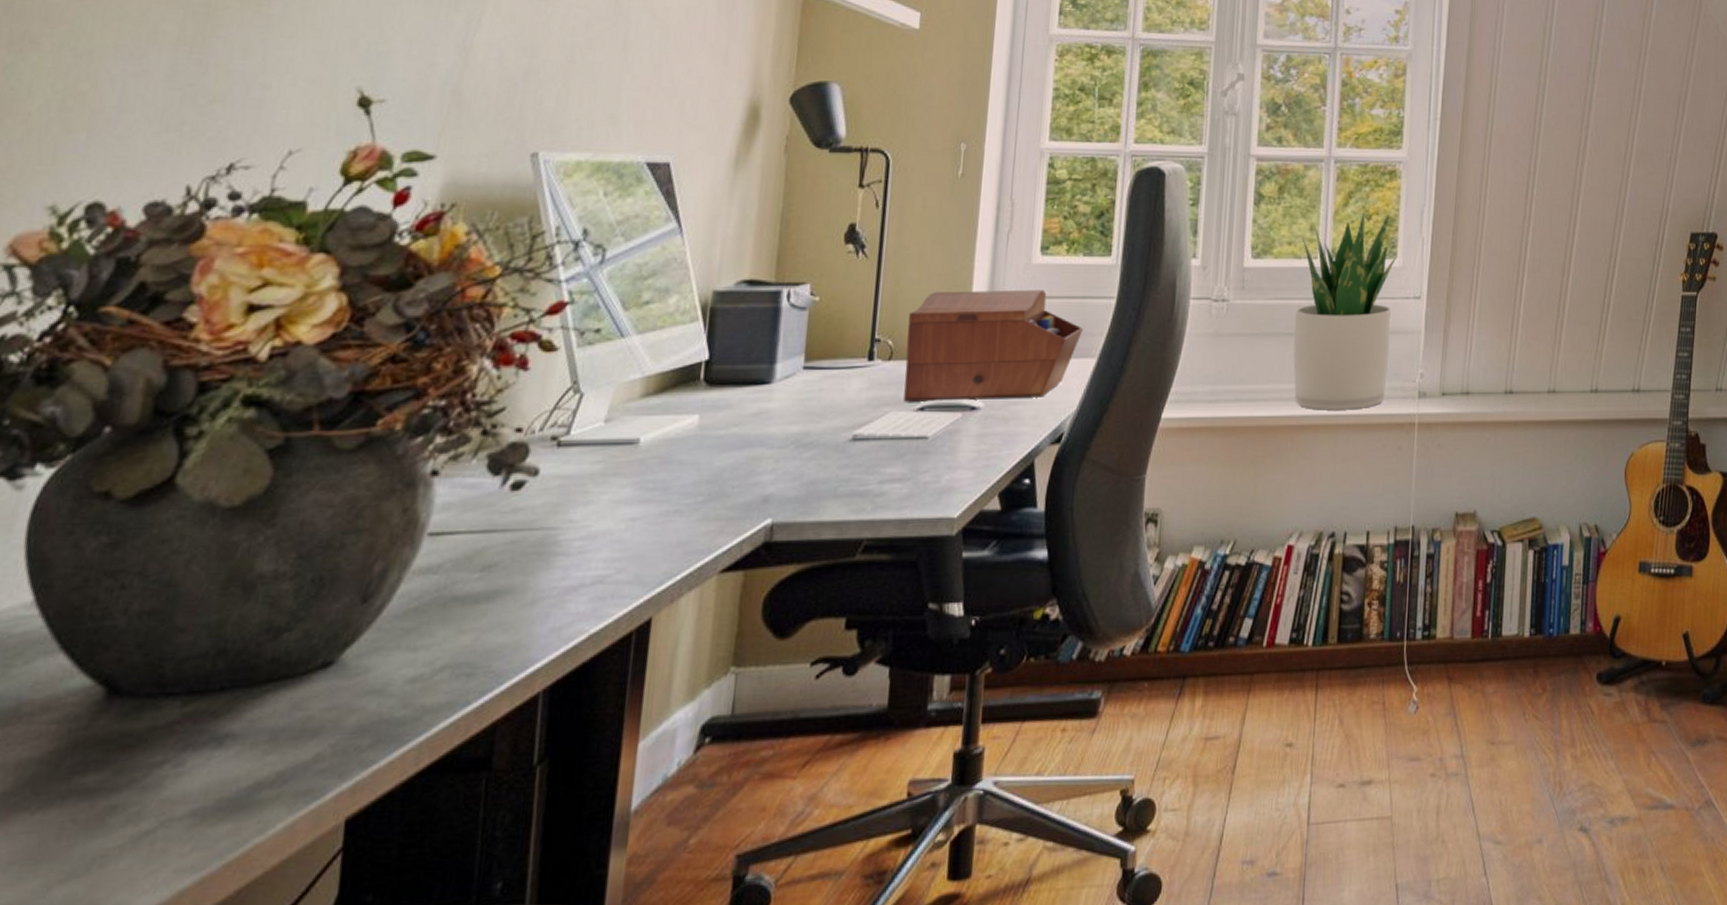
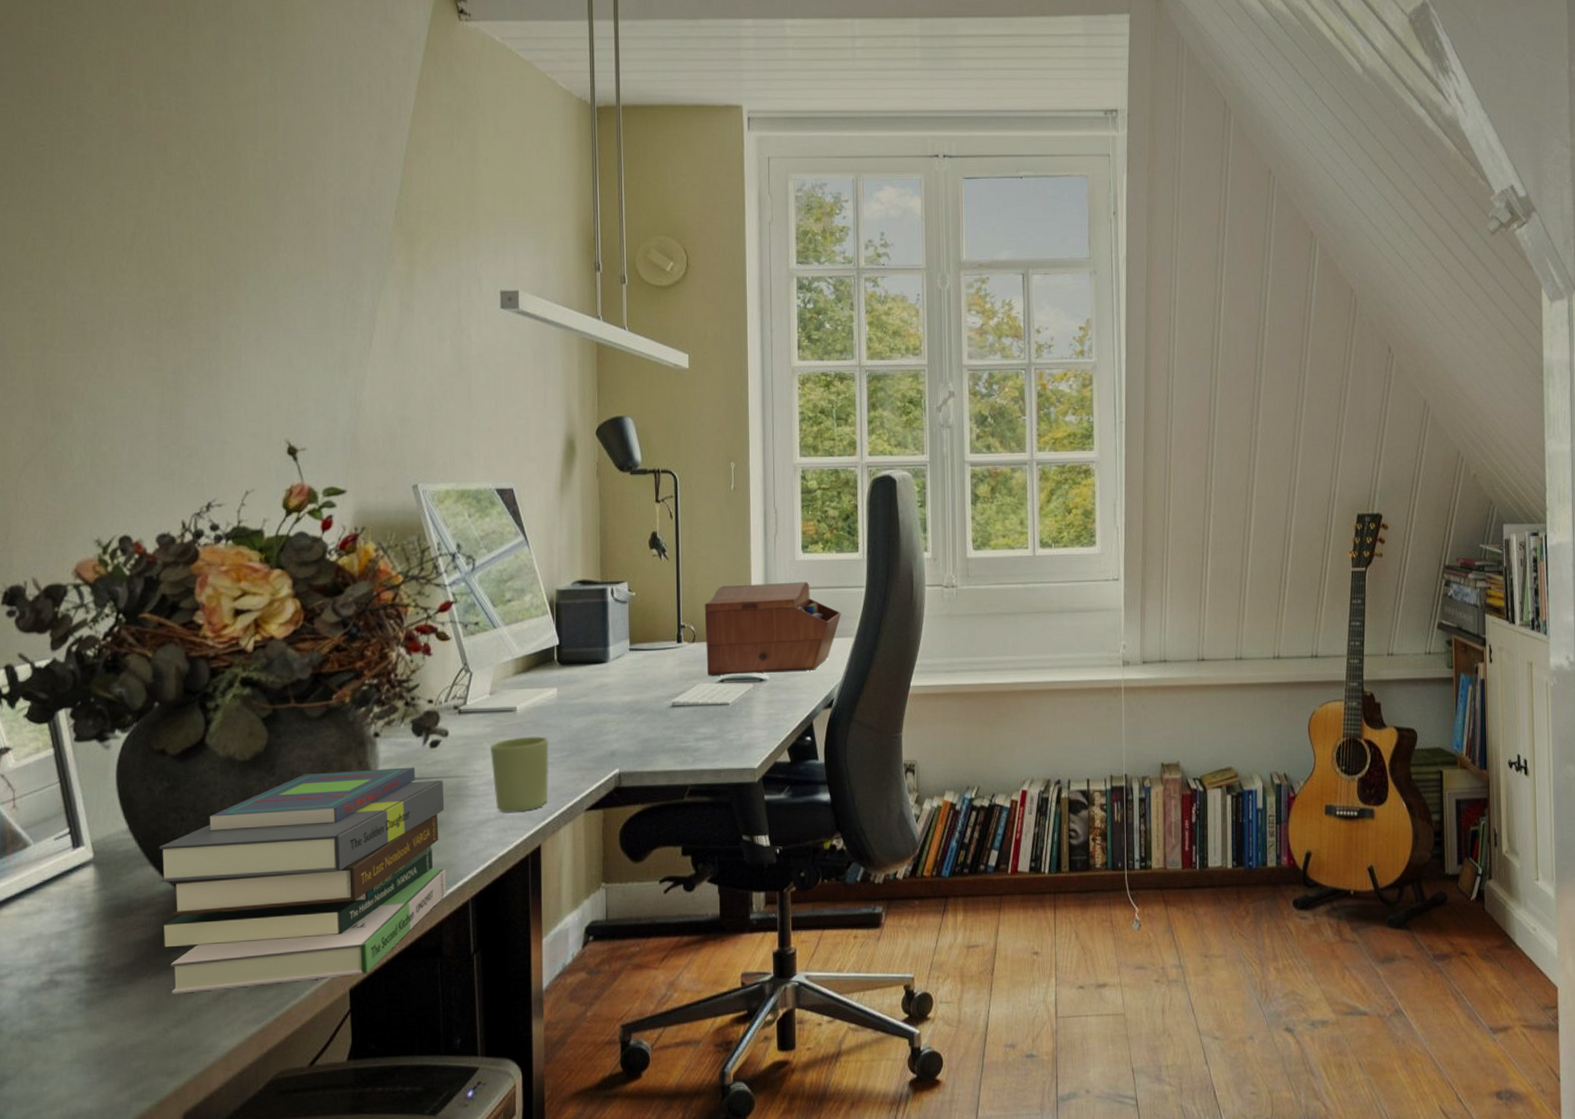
books: none [64,516,523,835] -> present [159,767,447,994]
mug: none [594,476,680,575] -> present [489,736,549,812]
planter: present [1293,213,1397,410] -> none [1014,508,1096,678]

